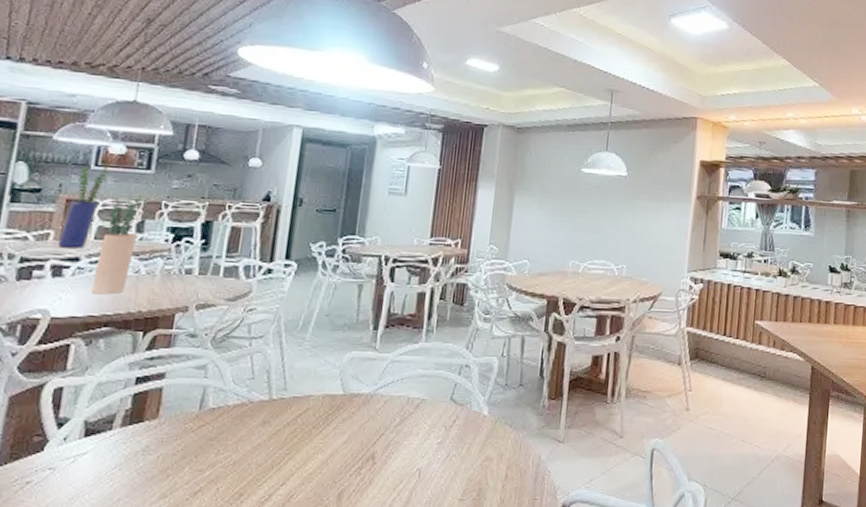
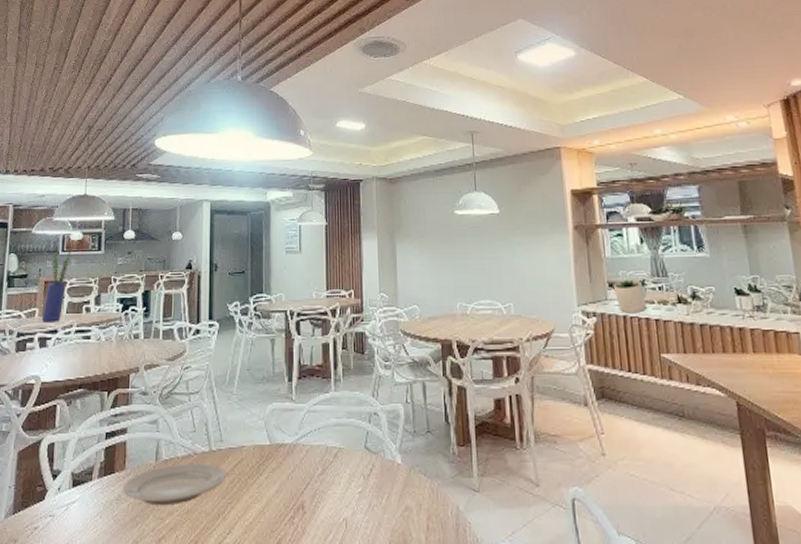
vase: present [91,195,142,295] -> none [67,273,97,361]
plate: none [153,412,286,457] -> present [123,464,226,506]
planter: none [723,251,751,283] -> present [613,279,647,313]

